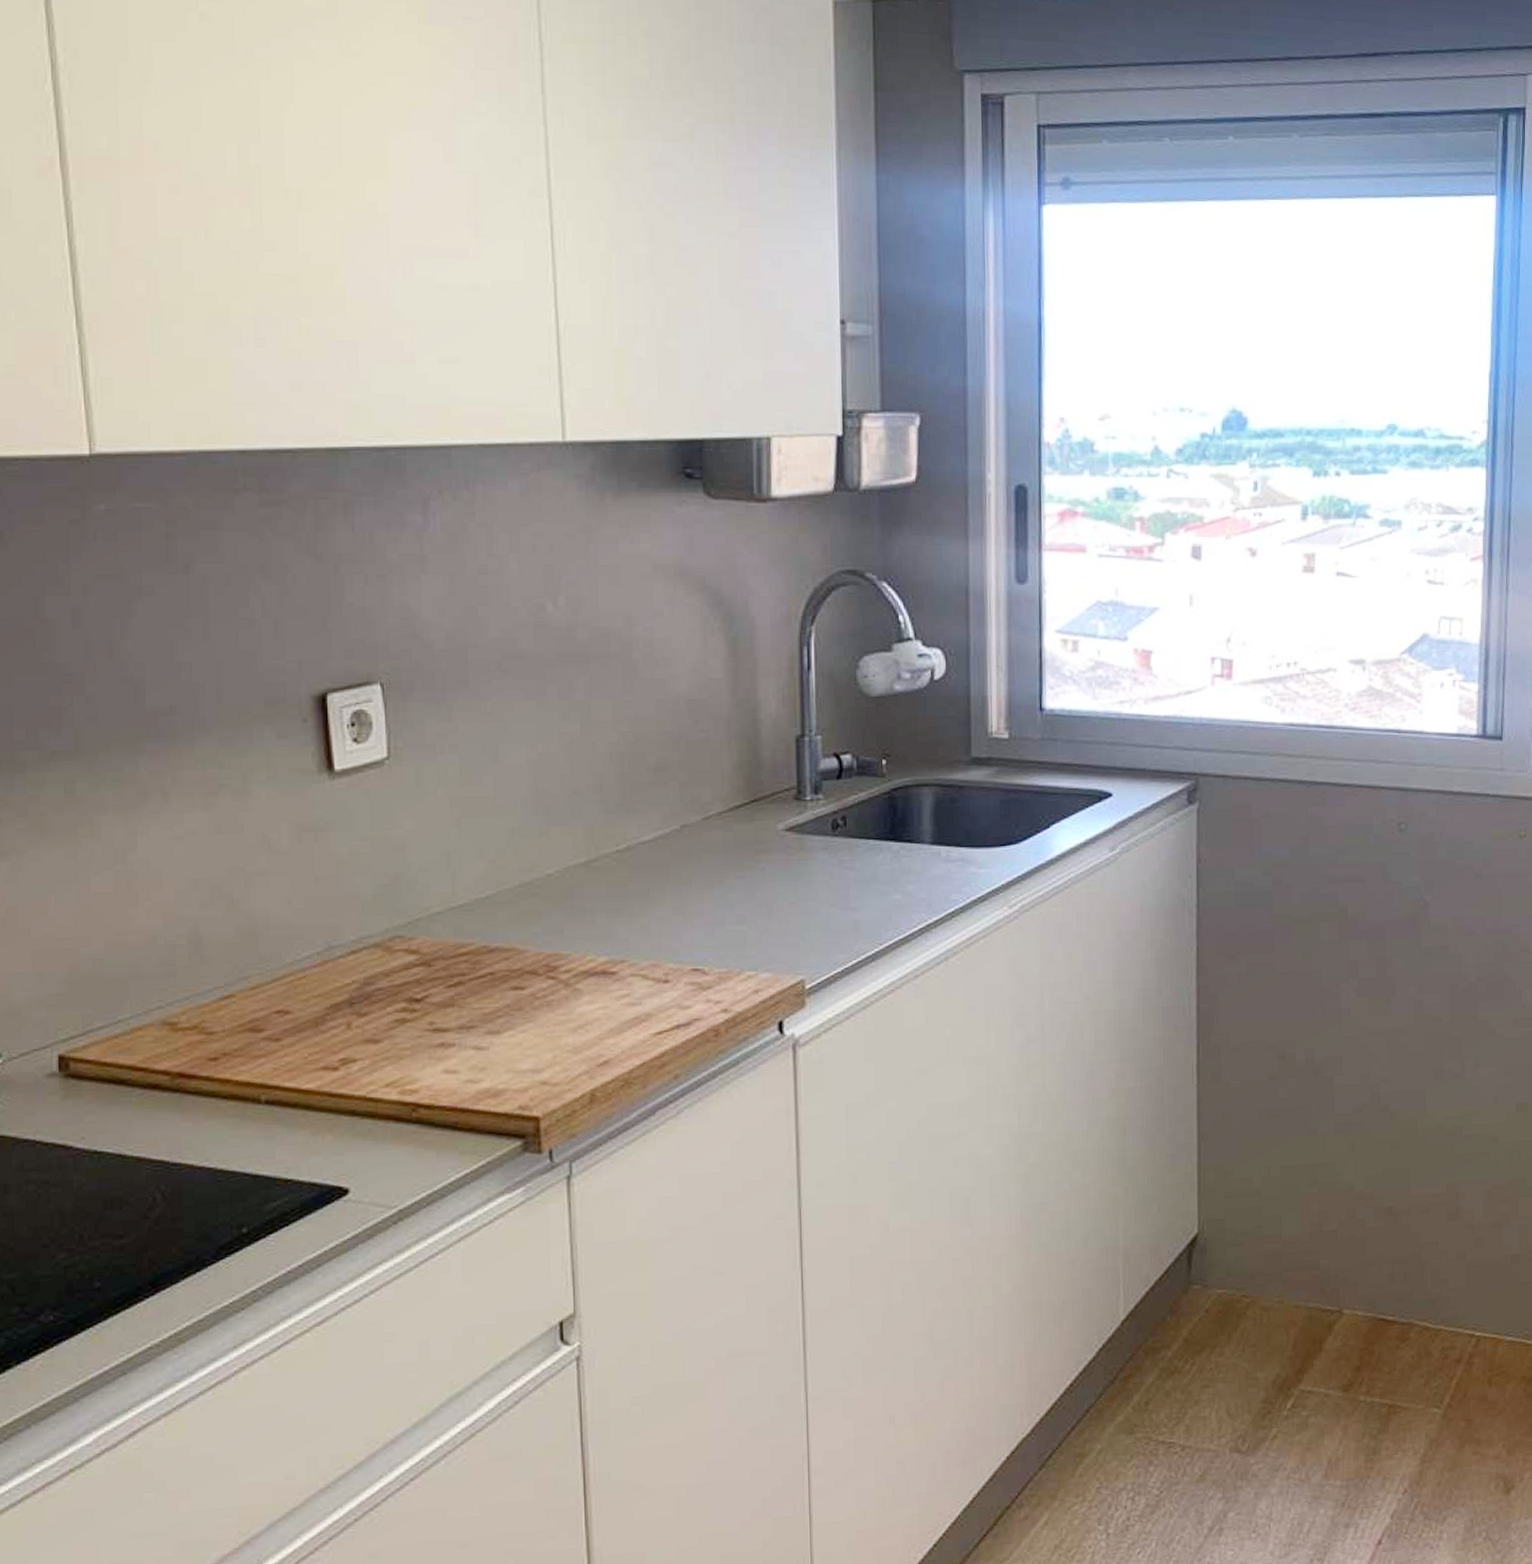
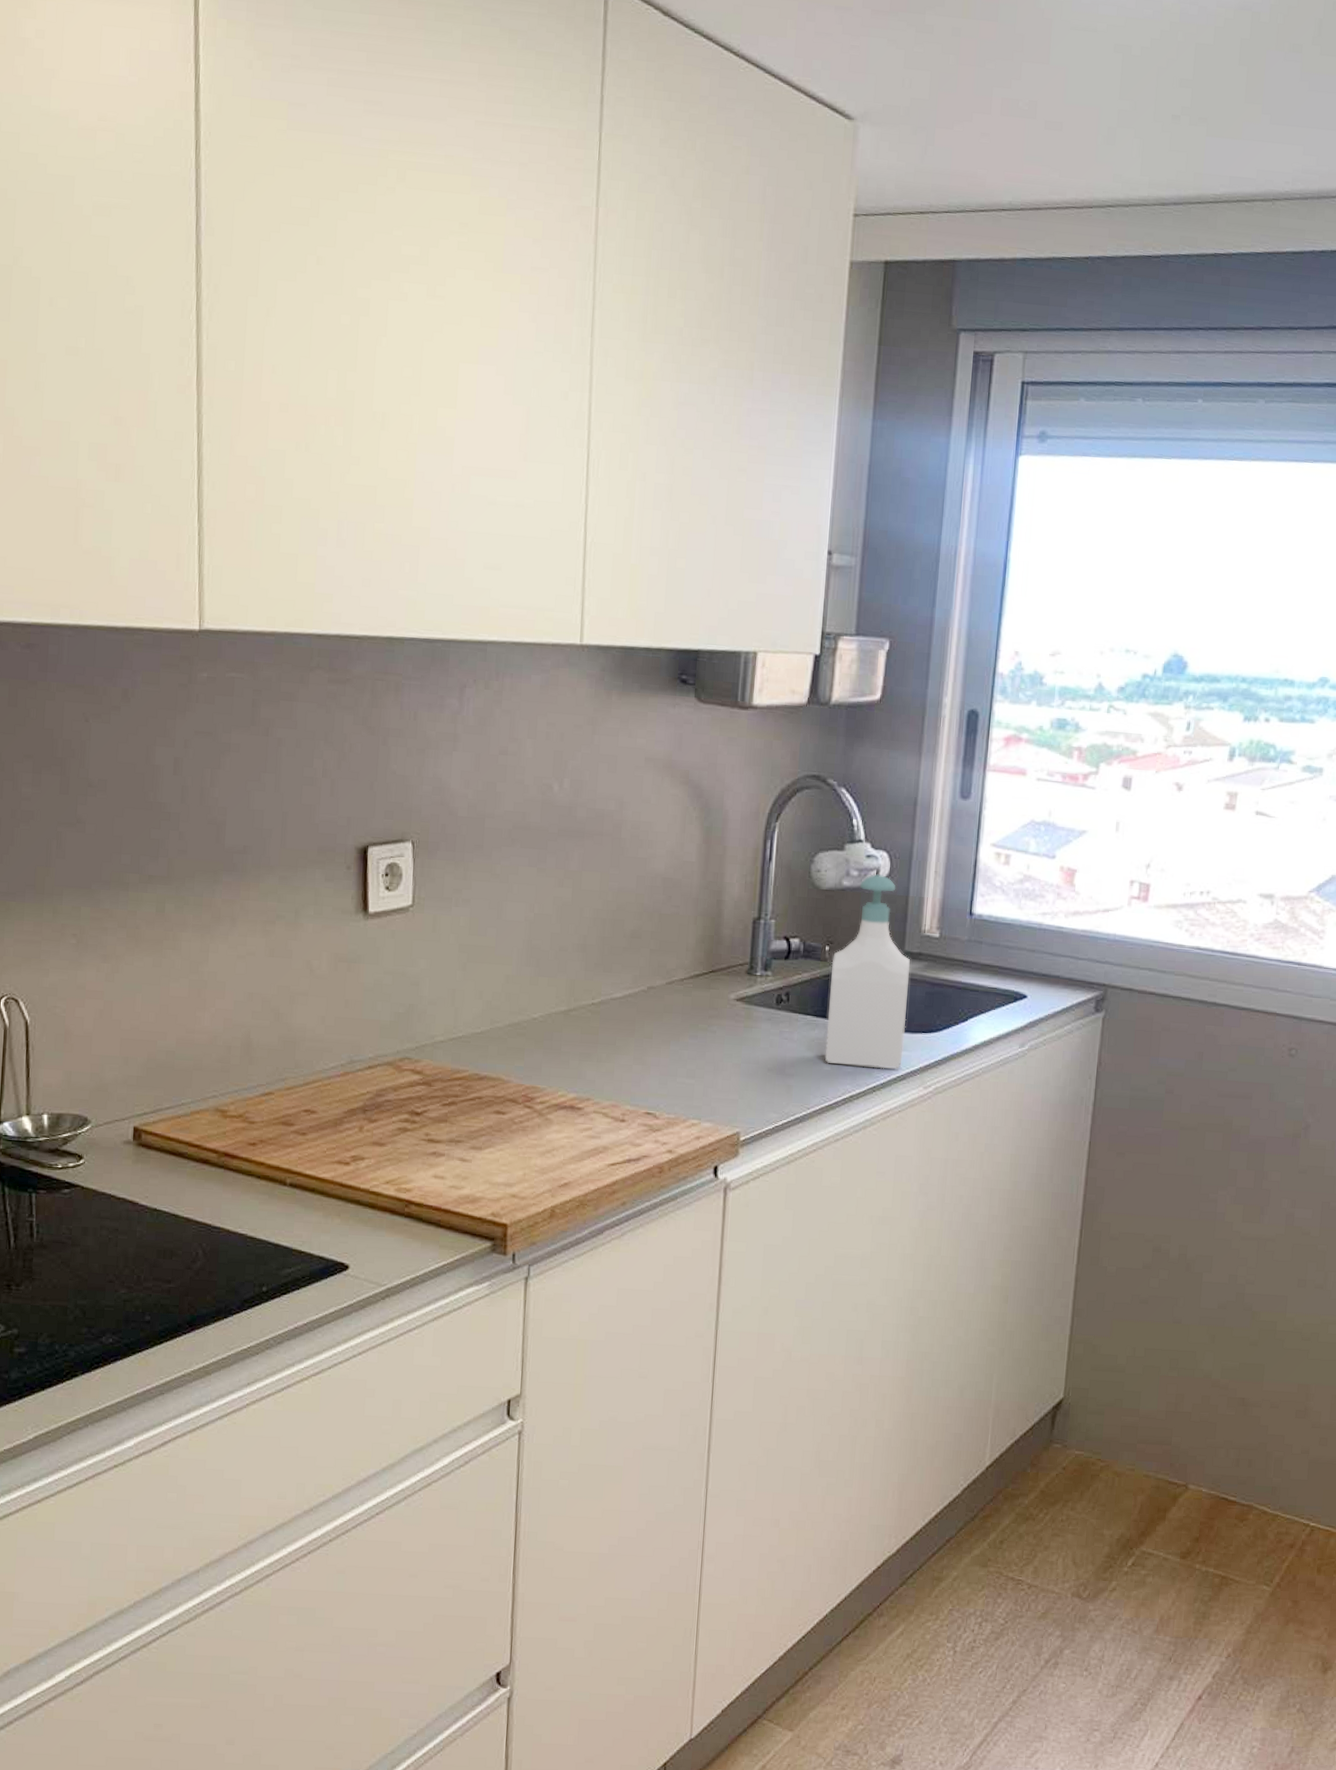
soap bottle: none [890,675,982,891] -> present [824,874,911,1069]

